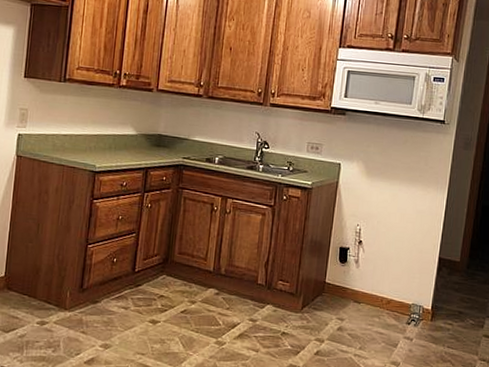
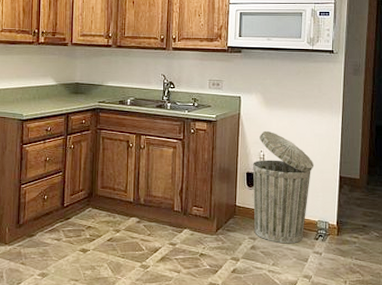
trash can: none [343,202,414,327] -> present [253,130,315,244]

